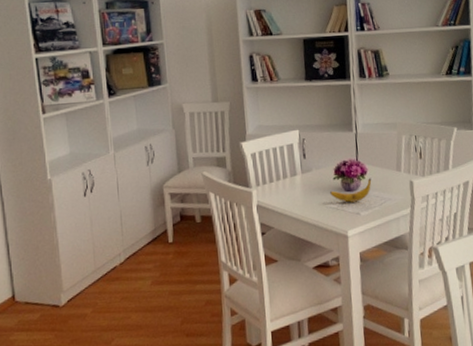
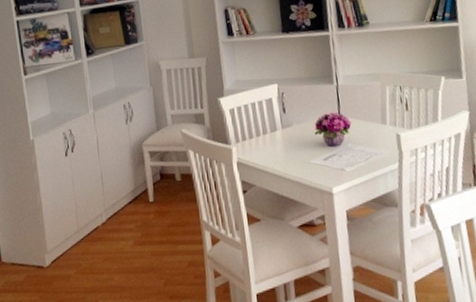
banana: present [330,178,372,203] -> none [312,132,356,158]

